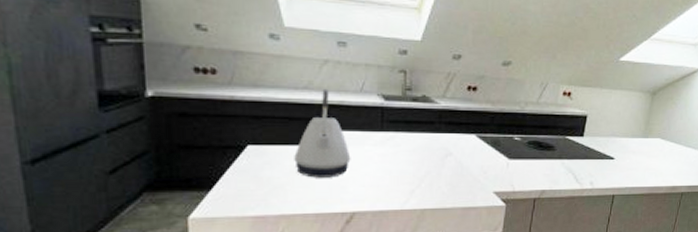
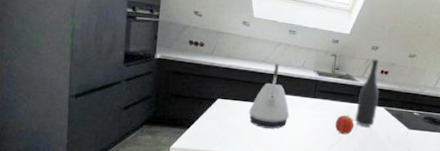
fruit: none [413,149,439,175] -> present [335,115,355,135]
wine bottle: none [438,72,468,162] -> present [354,59,379,127]

